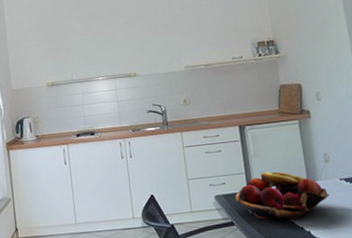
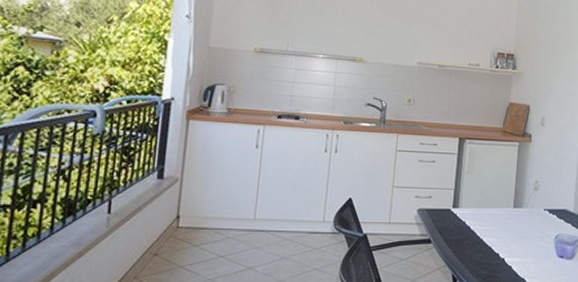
fruit basket: present [235,171,329,220] -> none [438,191,531,245]

